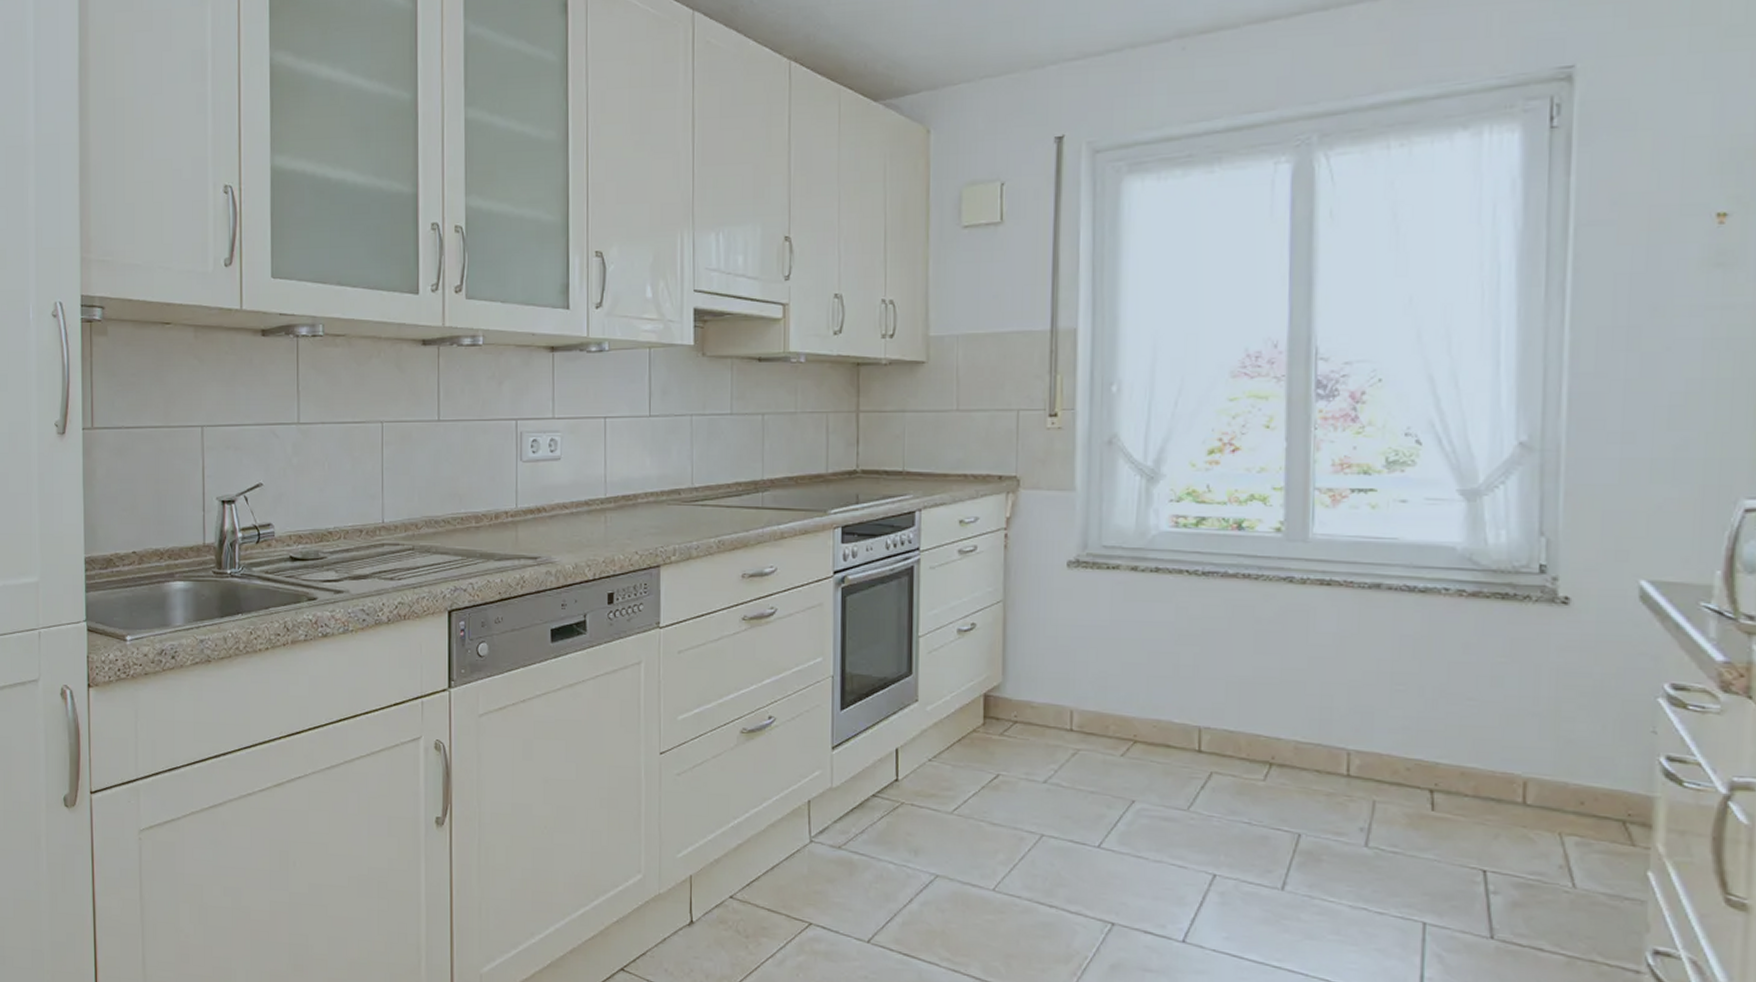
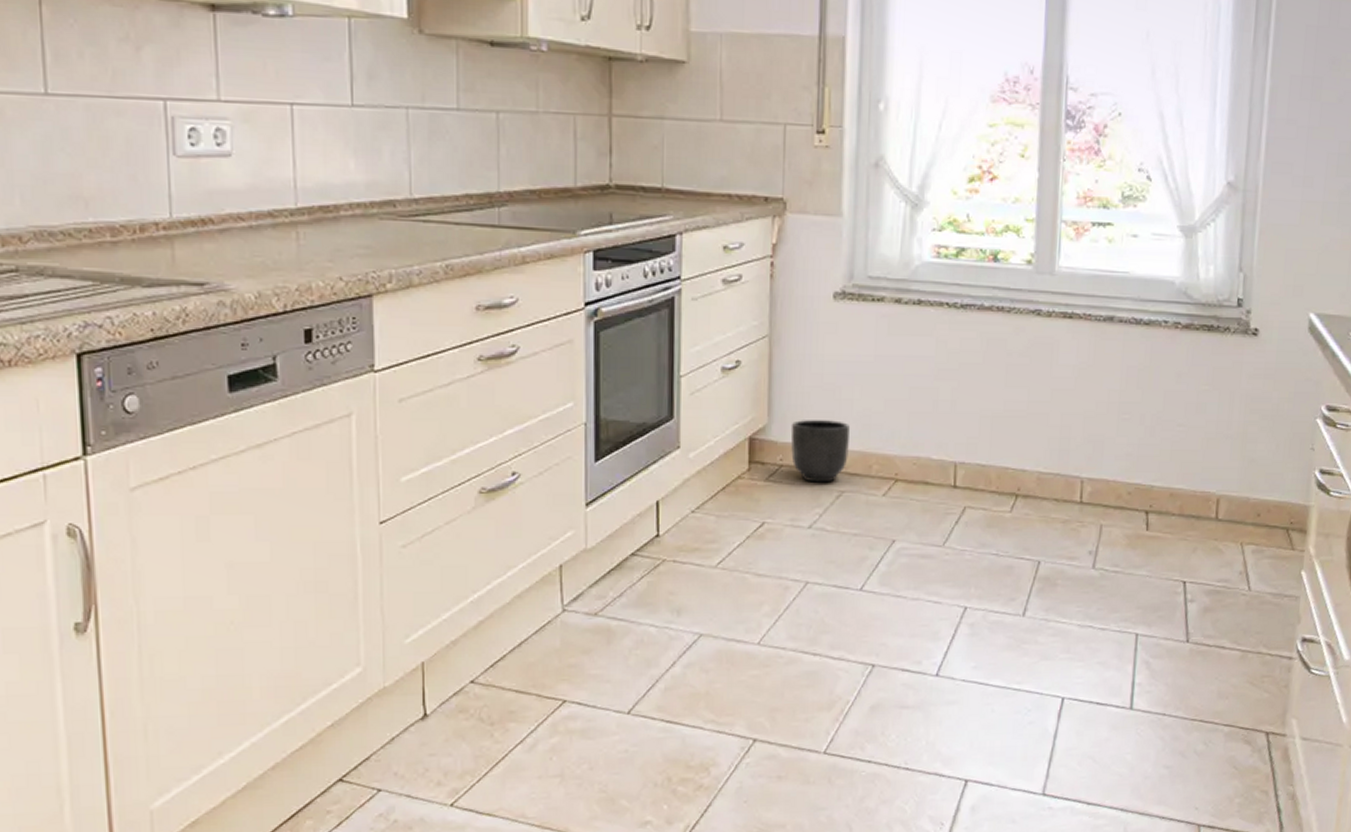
planter: none [1025,680,1085,740] -> present [790,420,850,483]

